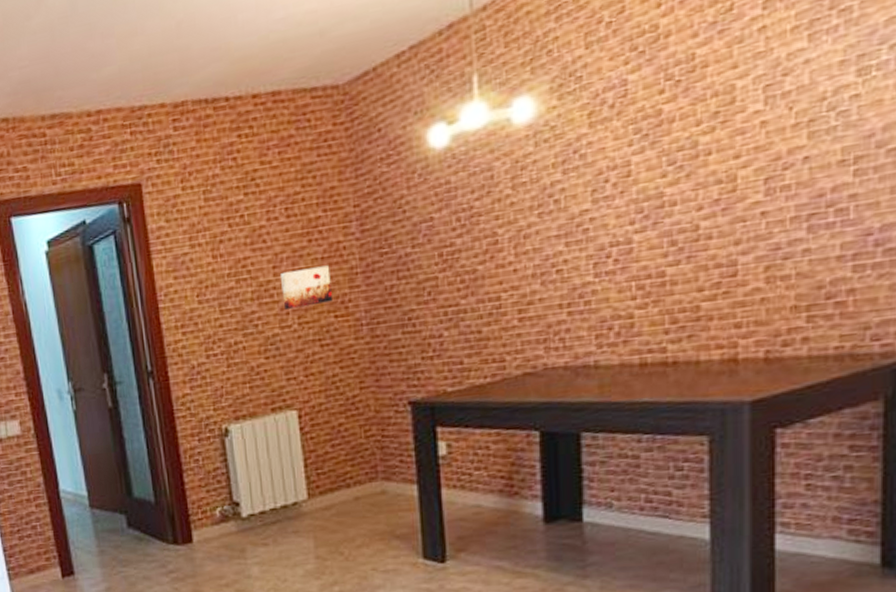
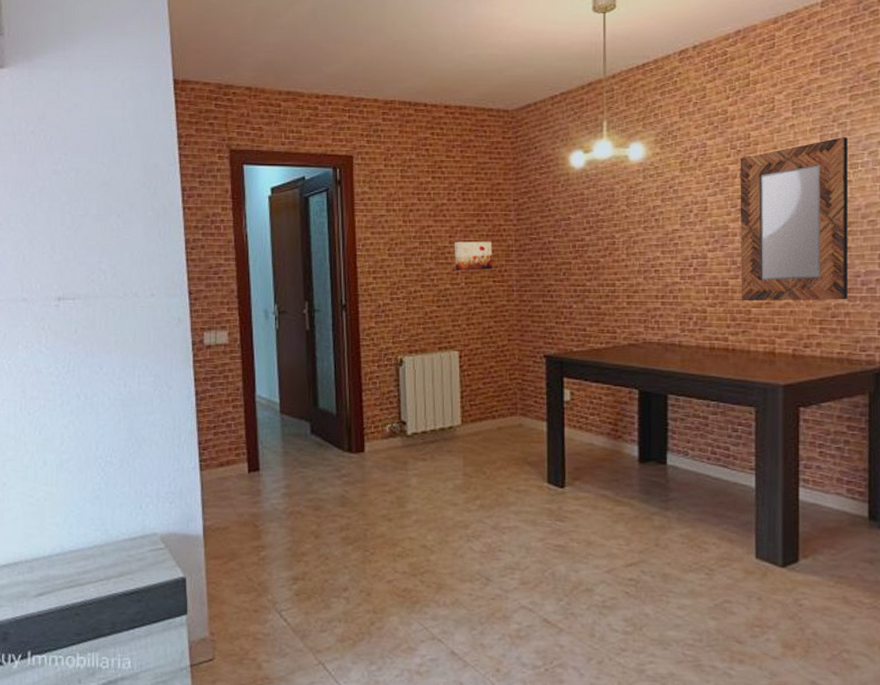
home mirror: none [680,29,854,294] -> present [740,137,848,301]

